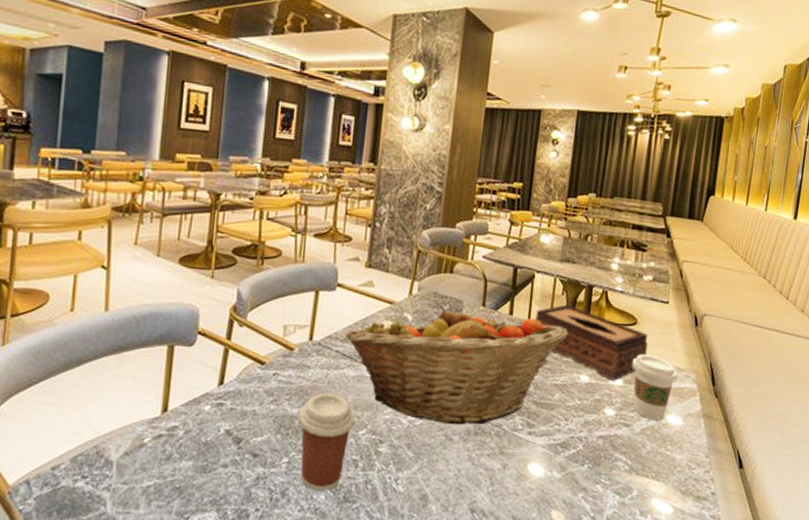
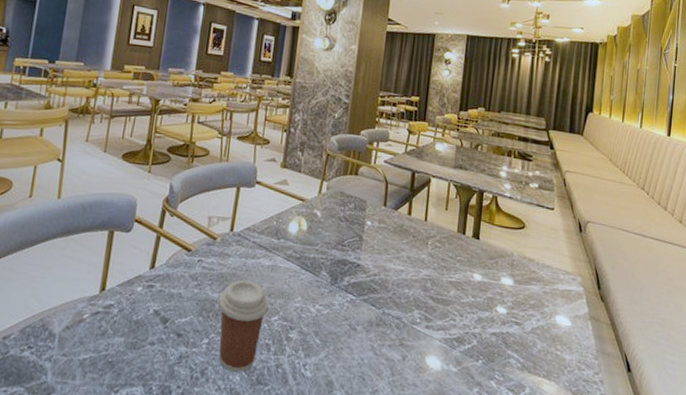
fruit basket: present [346,306,569,425] -> none [262,204,462,317]
tissue box: present [534,304,648,381] -> none [430,207,535,281]
coffee cup: present [631,354,678,421] -> none [521,256,565,321]

